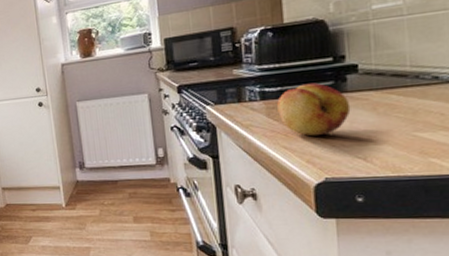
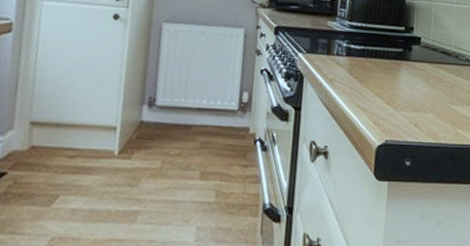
fruit: present [277,82,351,136] -> none [358,47,412,99]

